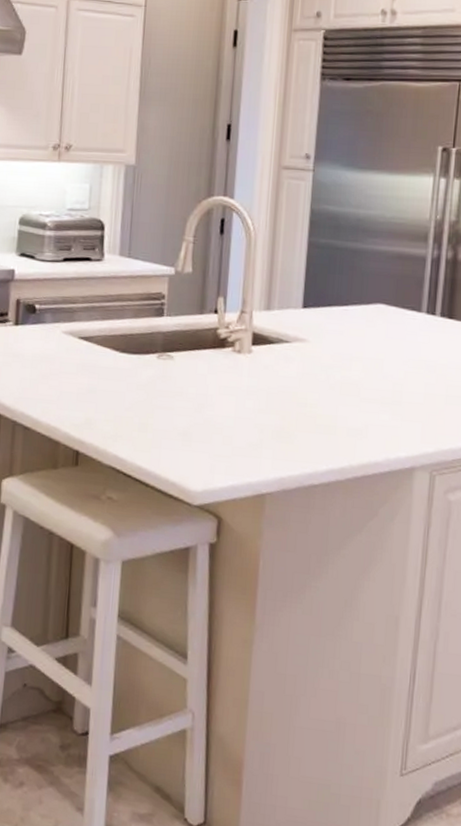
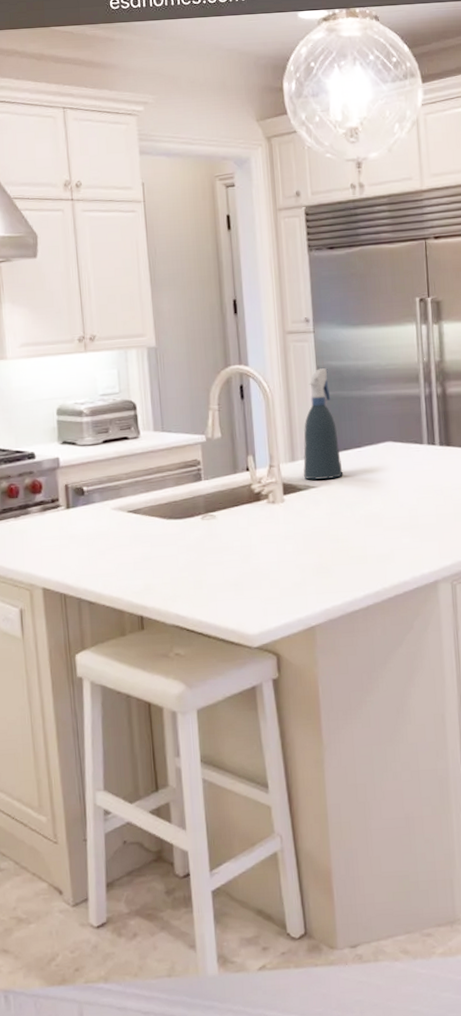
spray bottle: none [277,212,324,337] -> present [303,368,343,480]

